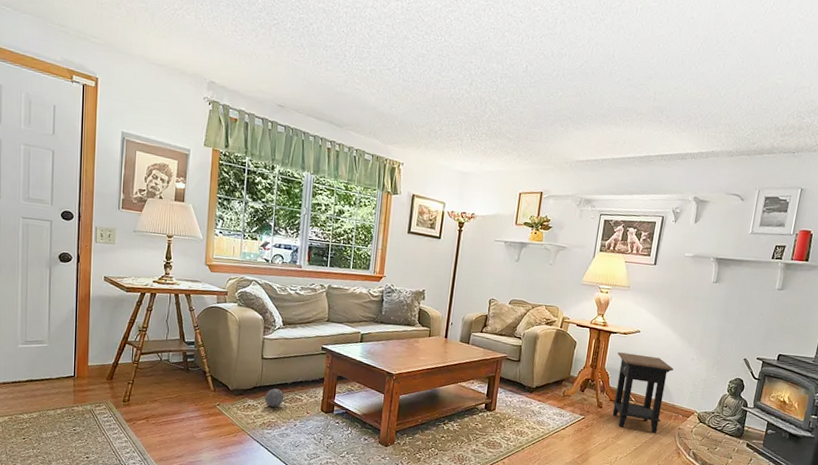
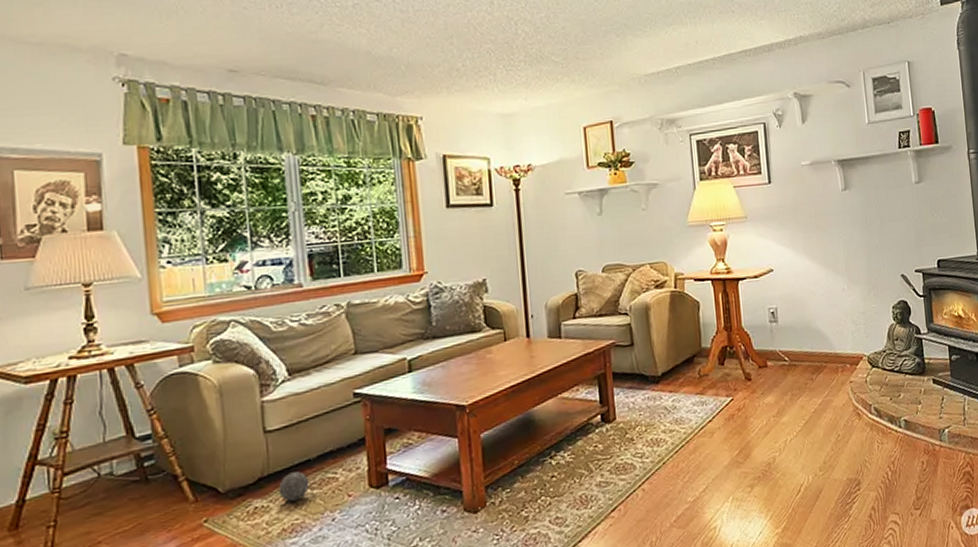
side table: present [612,352,674,434] -> none [753,297,827,401]

